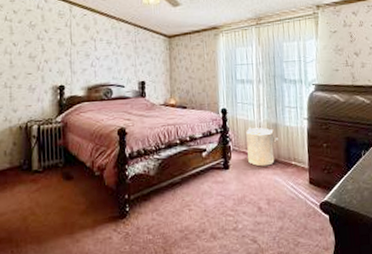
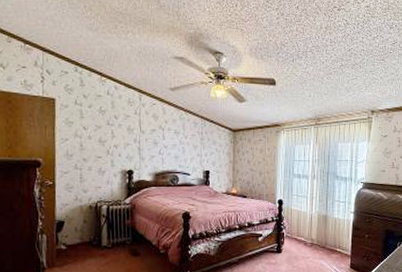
laundry hamper: present [246,127,278,167] -> none [299,217,326,252]

